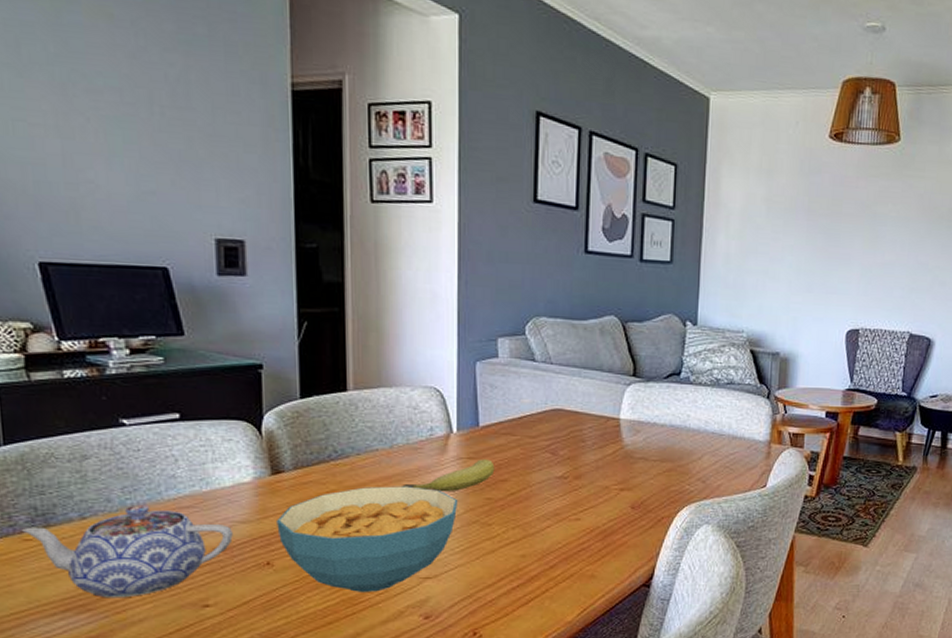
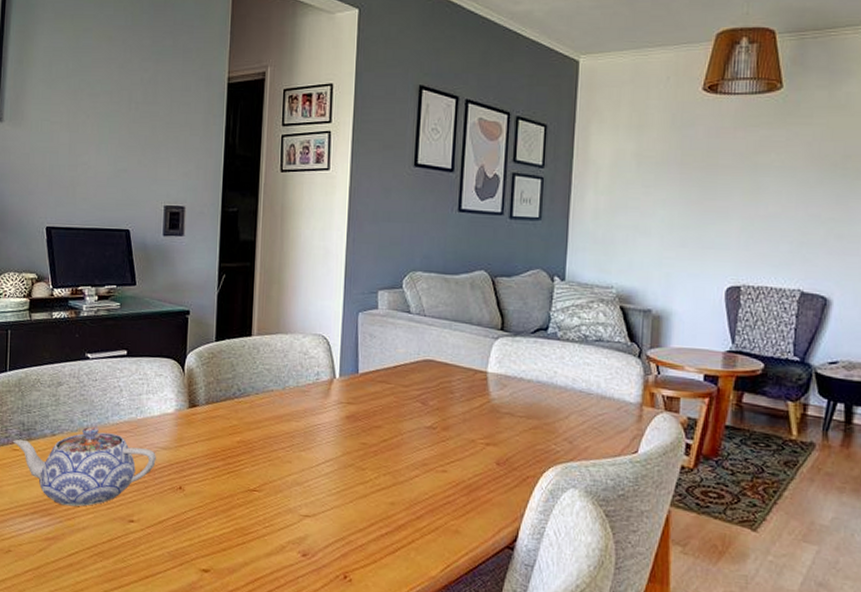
cereal bowl: present [276,486,458,592] -> none [189,424,337,525]
fruit: present [402,459,495,492] -> none [290,405,371,435]

